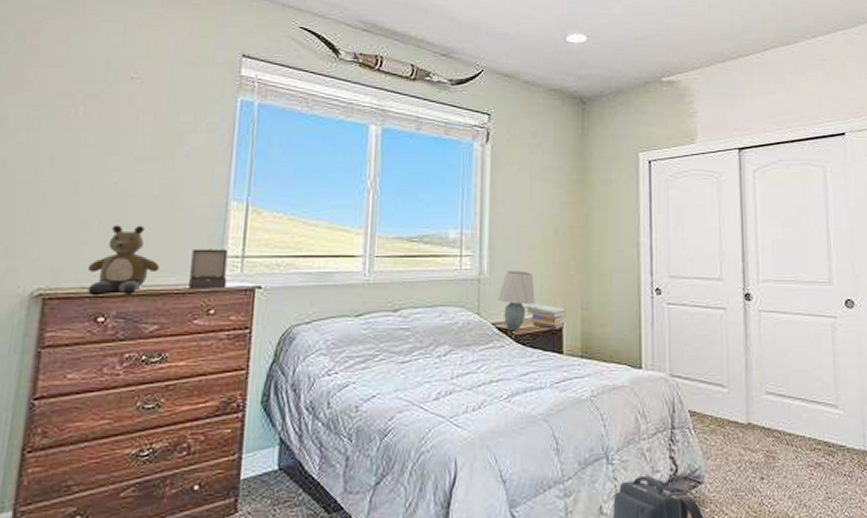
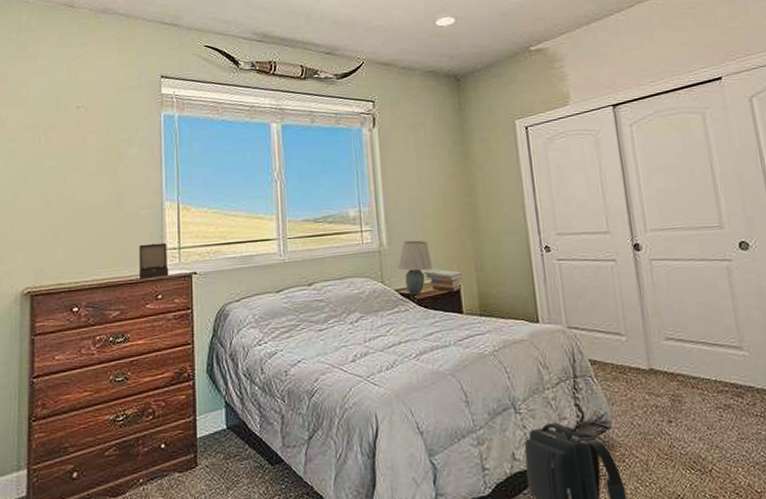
bear: present [87,225,160,296] -> none [61,229,115,291]

